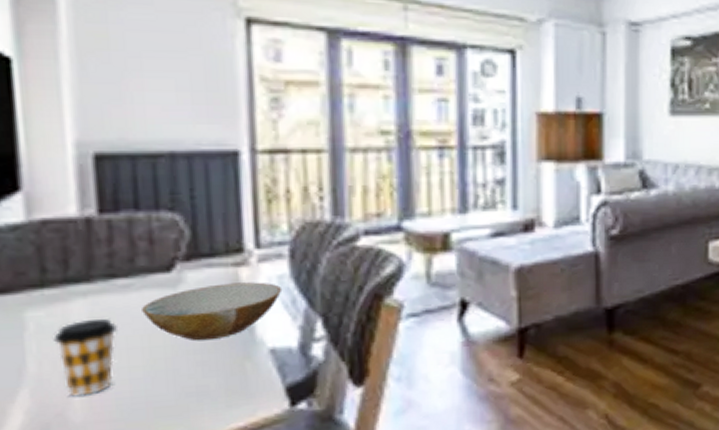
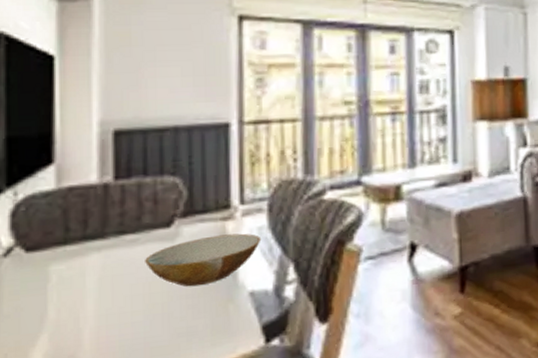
coffee cup: present [53,318,117,397] -> none [71,269,124,340]

